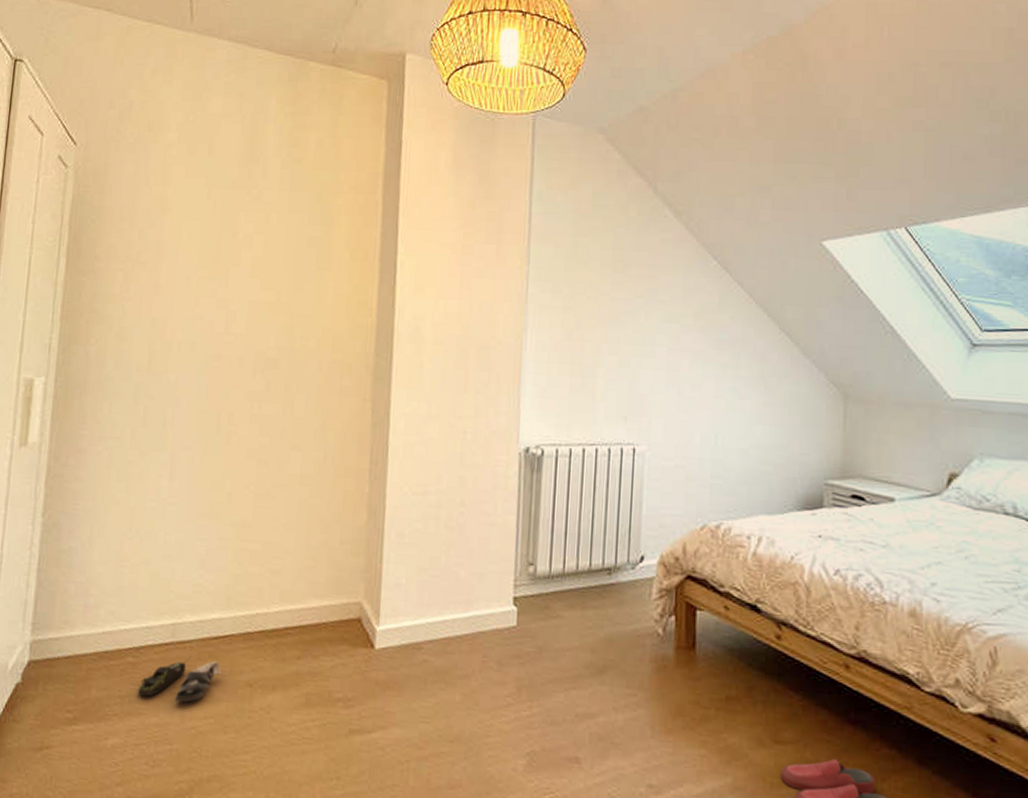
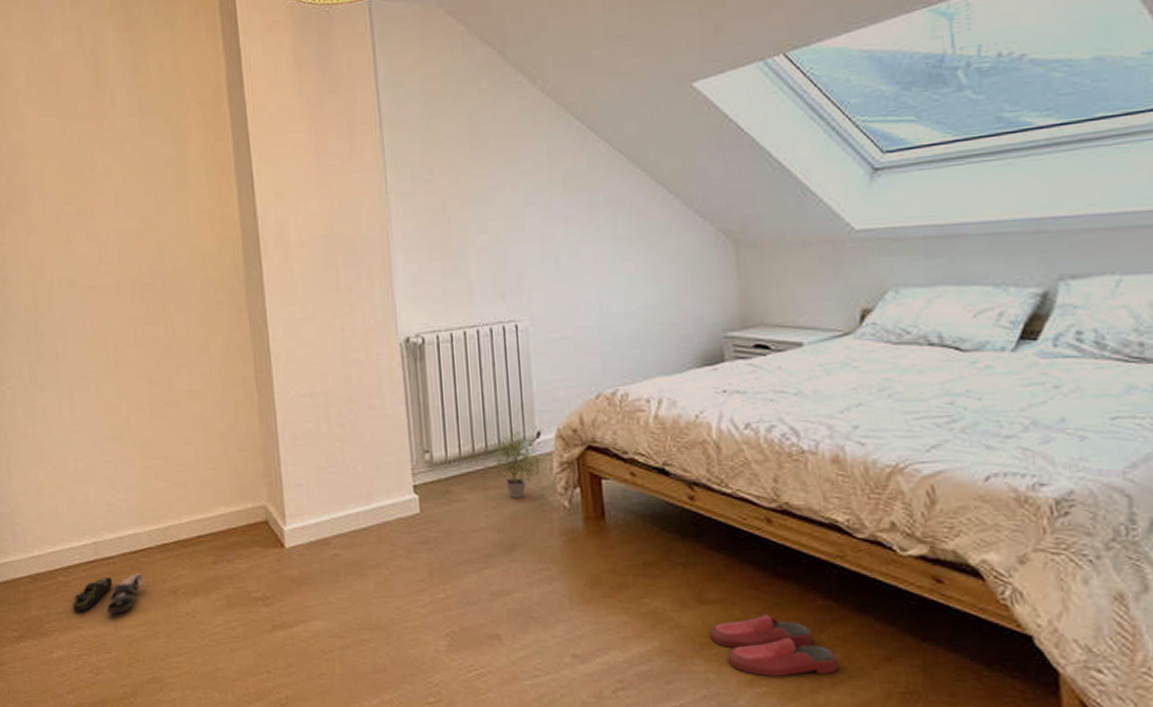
potted plant: none [593,553,643,621] -> present [490,431,543,498]

